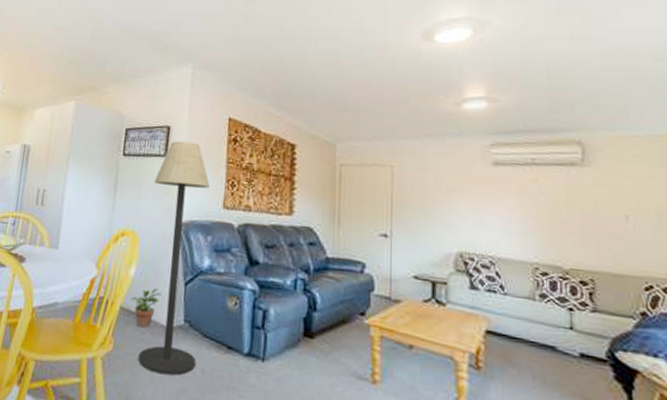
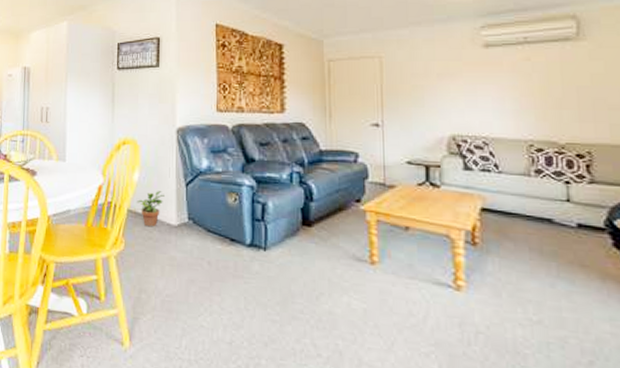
floor lamp: present [137,141,210,376] -> none [148,51,202,269]

